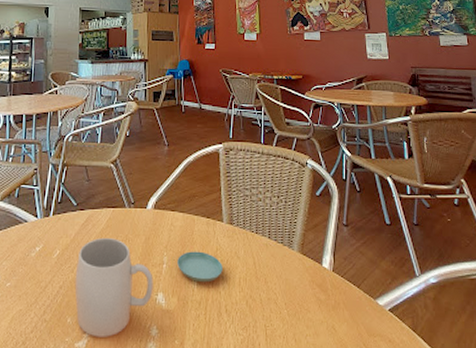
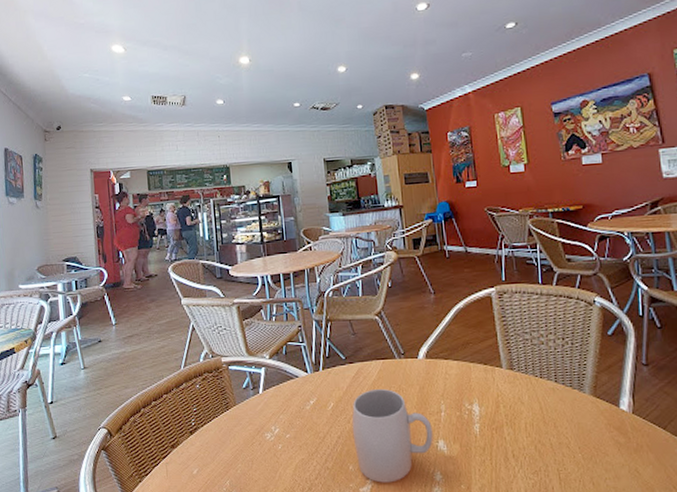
saucer: present [177,251,223,283] -> none [456,398,506,429]

